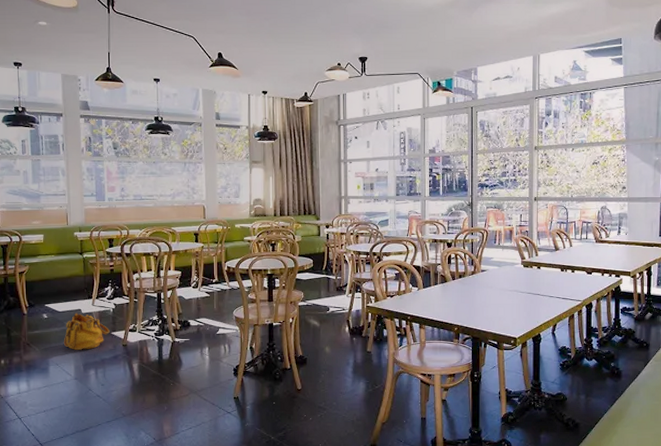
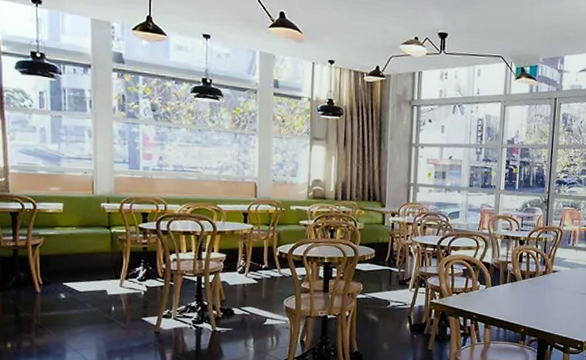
handbag: present [63,311,110,350] -> none [84,292,140,336]

